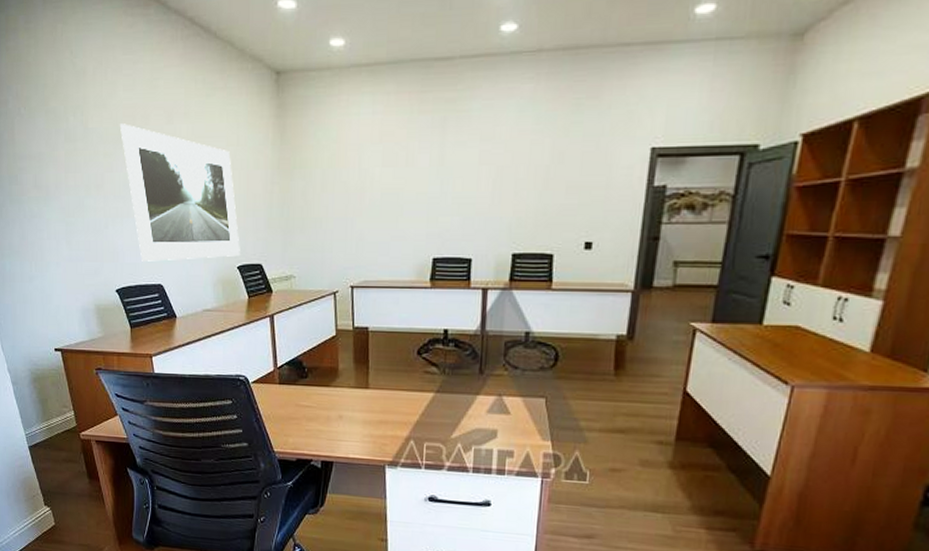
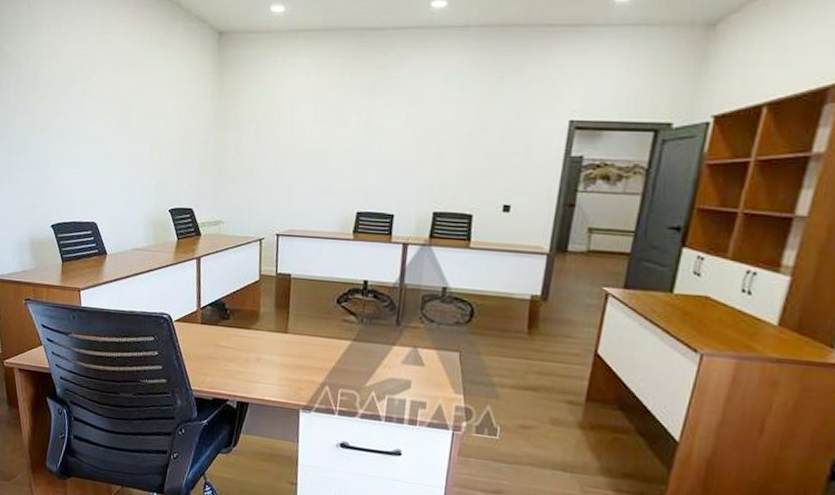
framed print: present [120,123,240,262] -> none [68,71,173,201]

